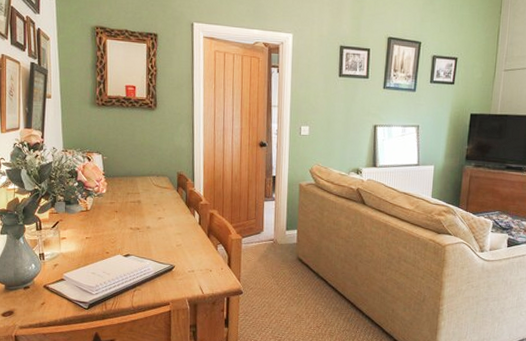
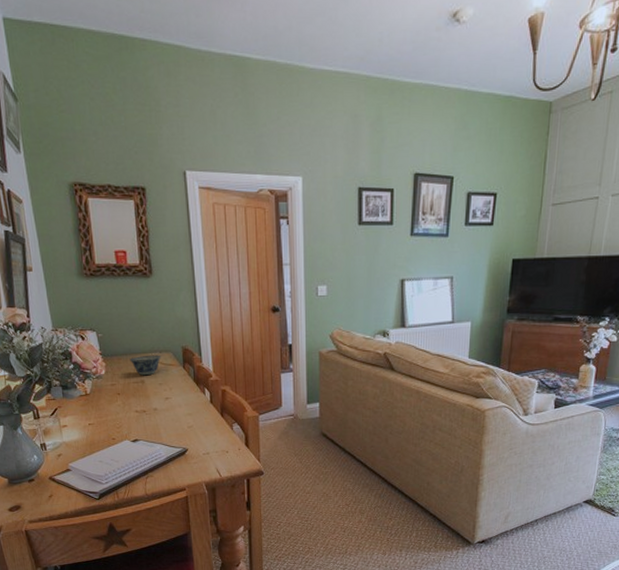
bowl: none [129,178,158,196] -> present [129,355,162,376]

